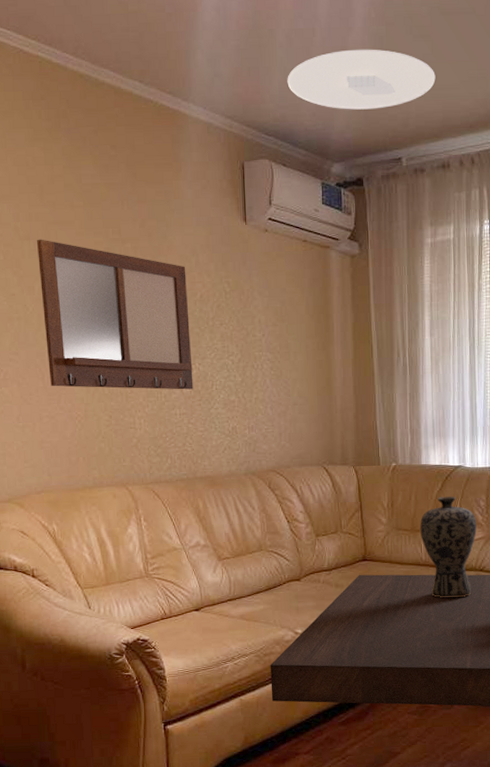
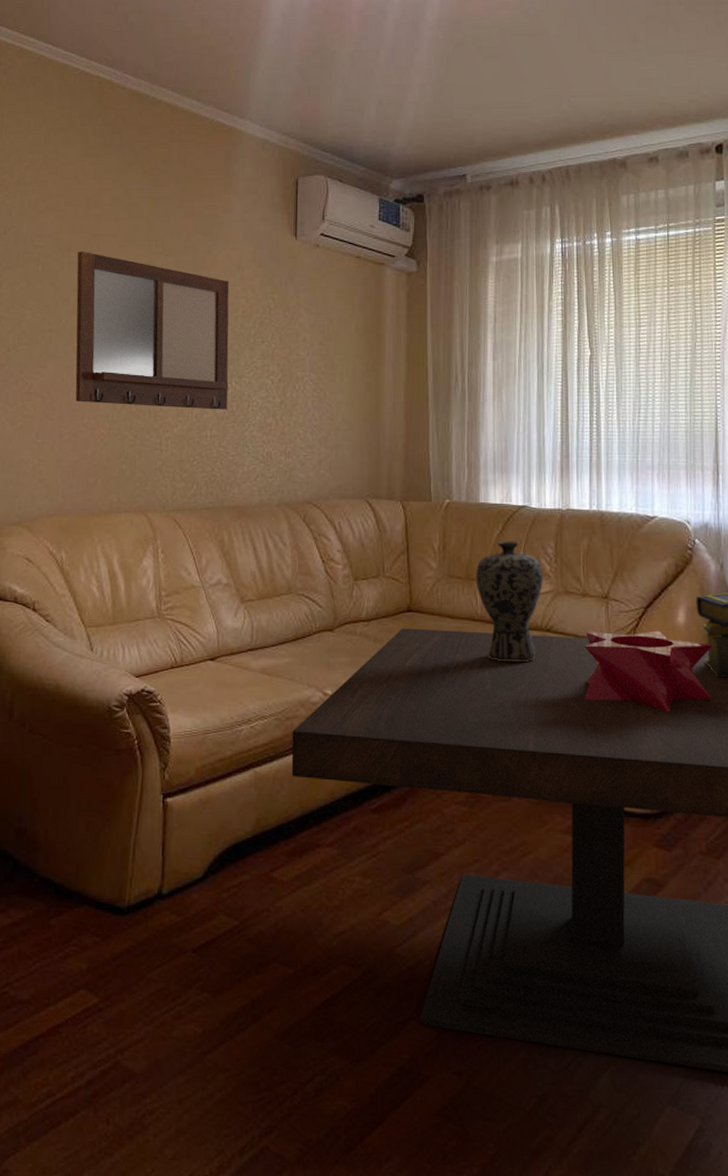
ceiling light: present [287,49,436,110] -> none [348,69,505,127]

